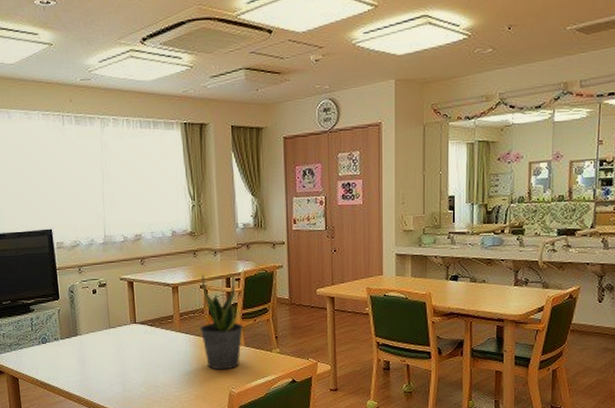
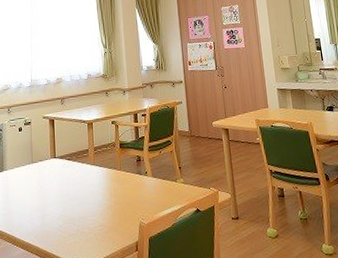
potted plant: present [200,273,243,370] -> none [112,111,150,201]

